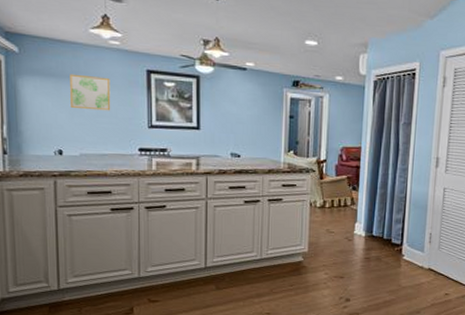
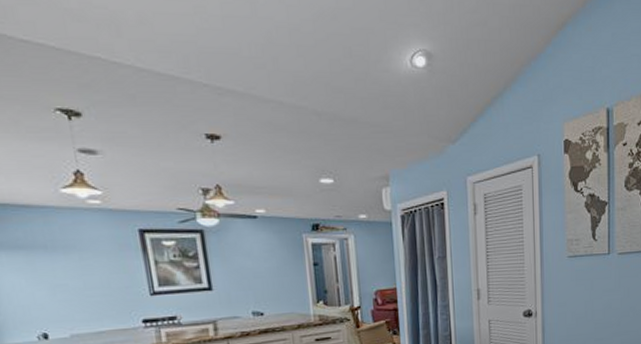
wall art: present [70,73,111,111] -> none [43,243,102,284]

